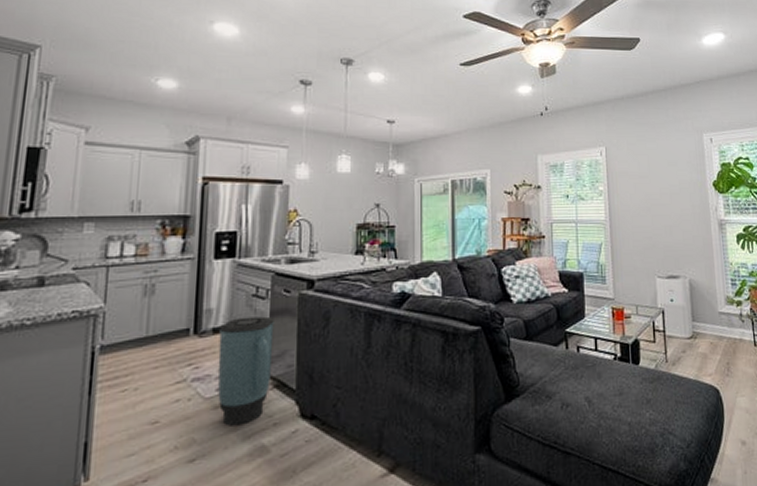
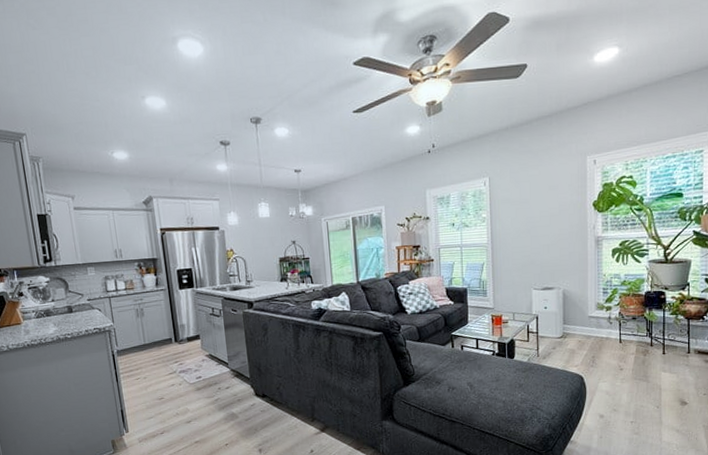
trash can: present [217,316,274,426] -> none [190,329,232,401]

